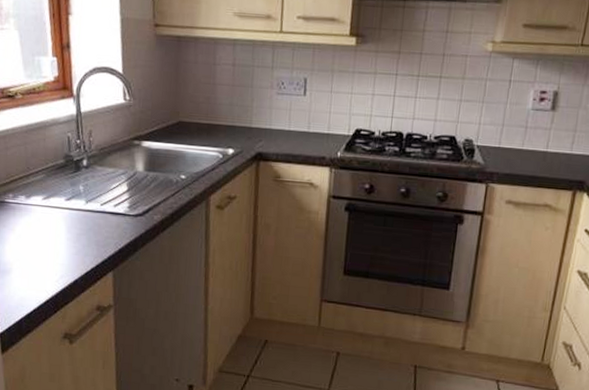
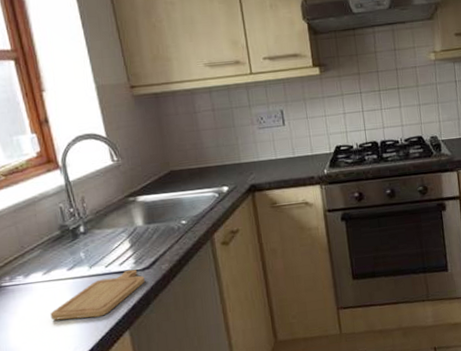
chopping board: none [44,212,136,252] -> present [50,269,145,321]

